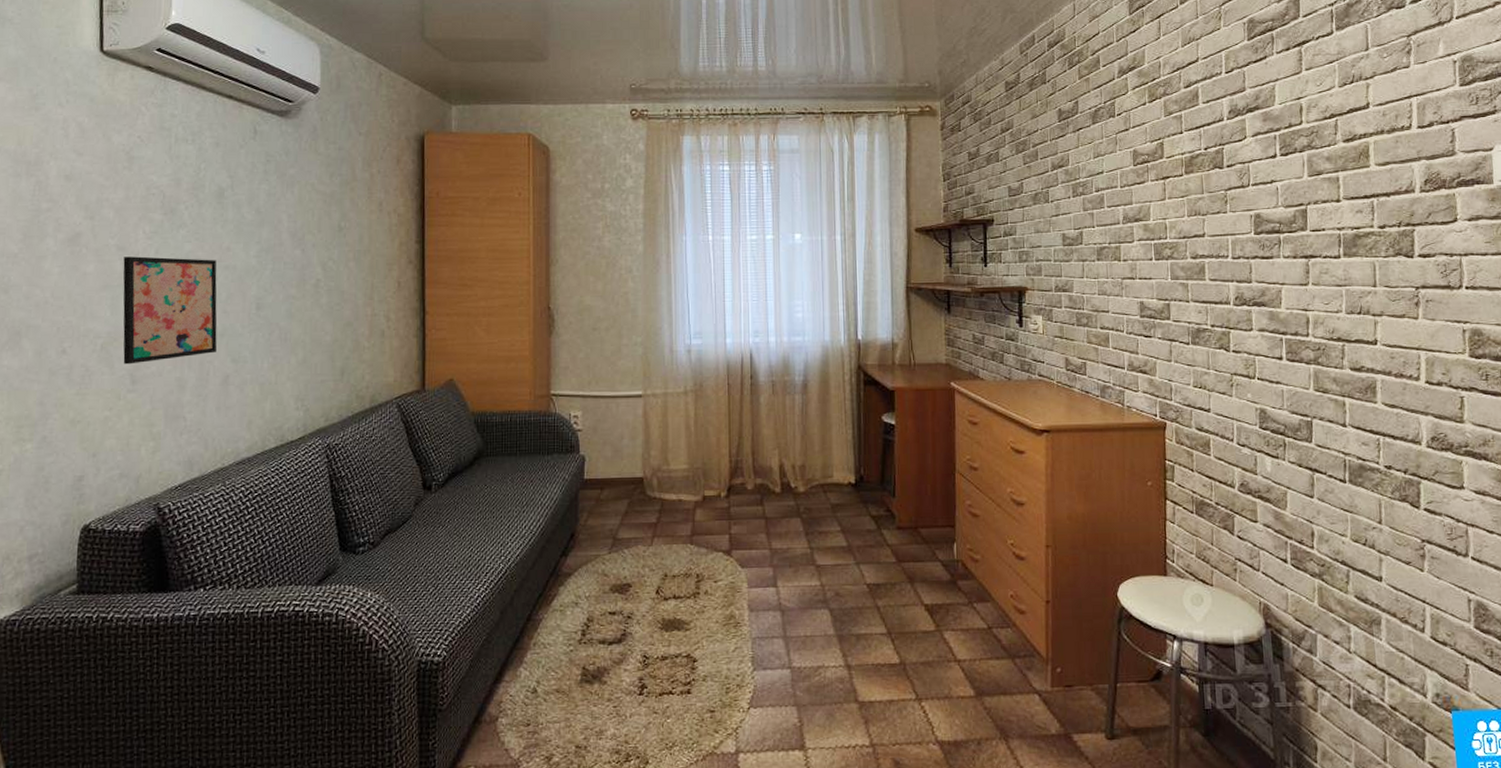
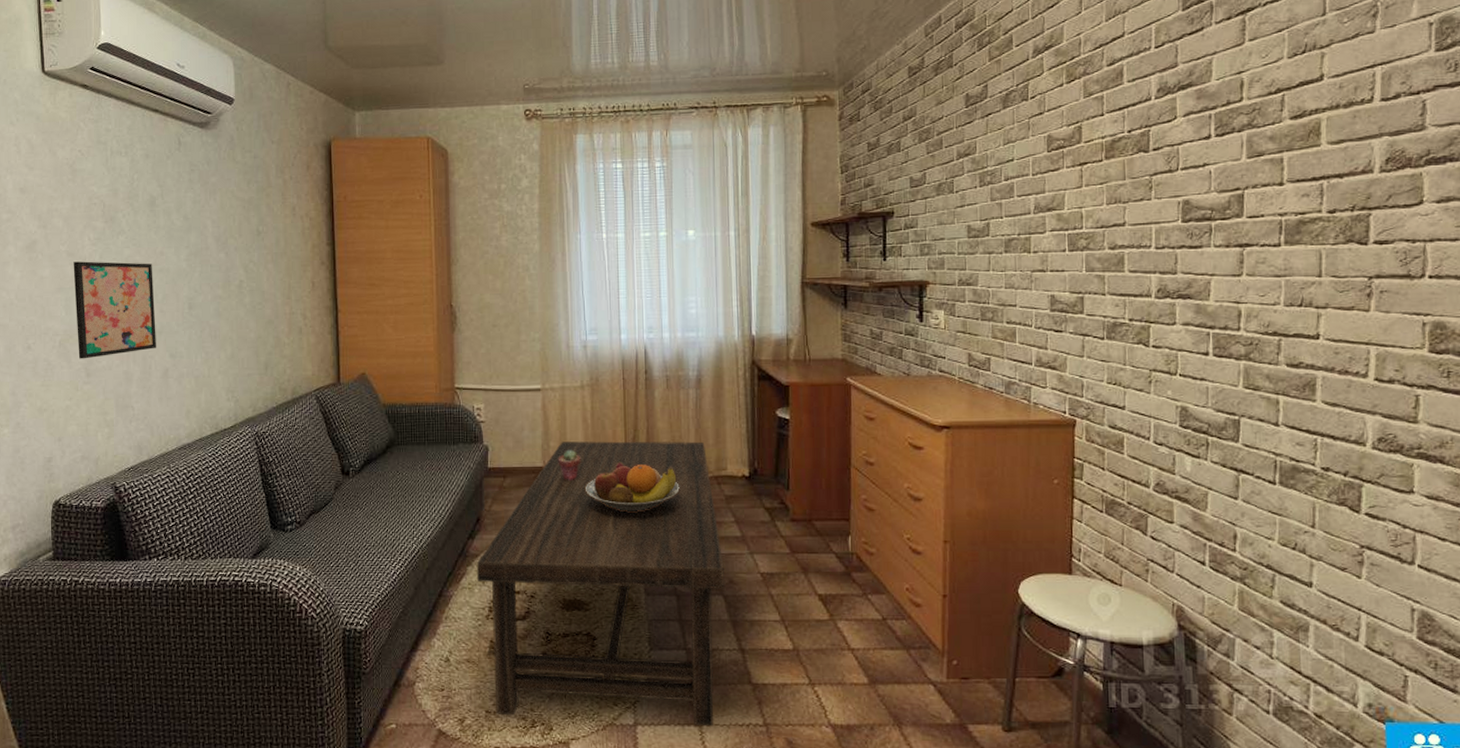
coffee table: none [569,448,830,751] -> present [476,441,725,727]
potted succulent: none [659,459,682,491] -> present [558,450,580,480]
fruit bowl: none [688,471,785,523] -> present [586,462,680,511]

